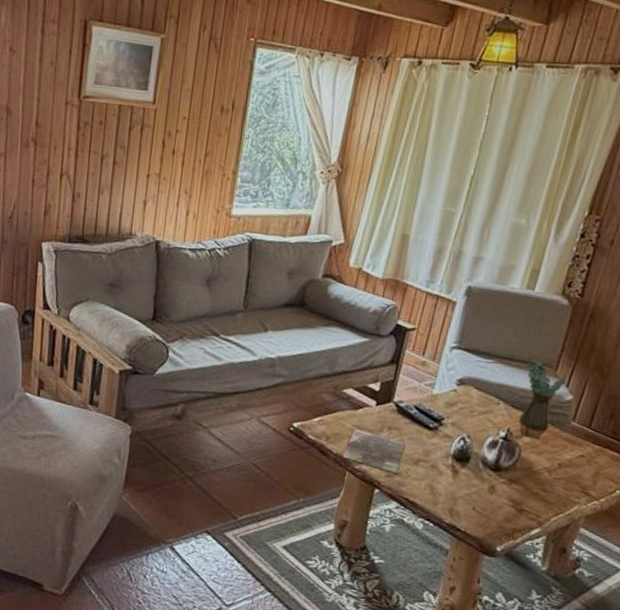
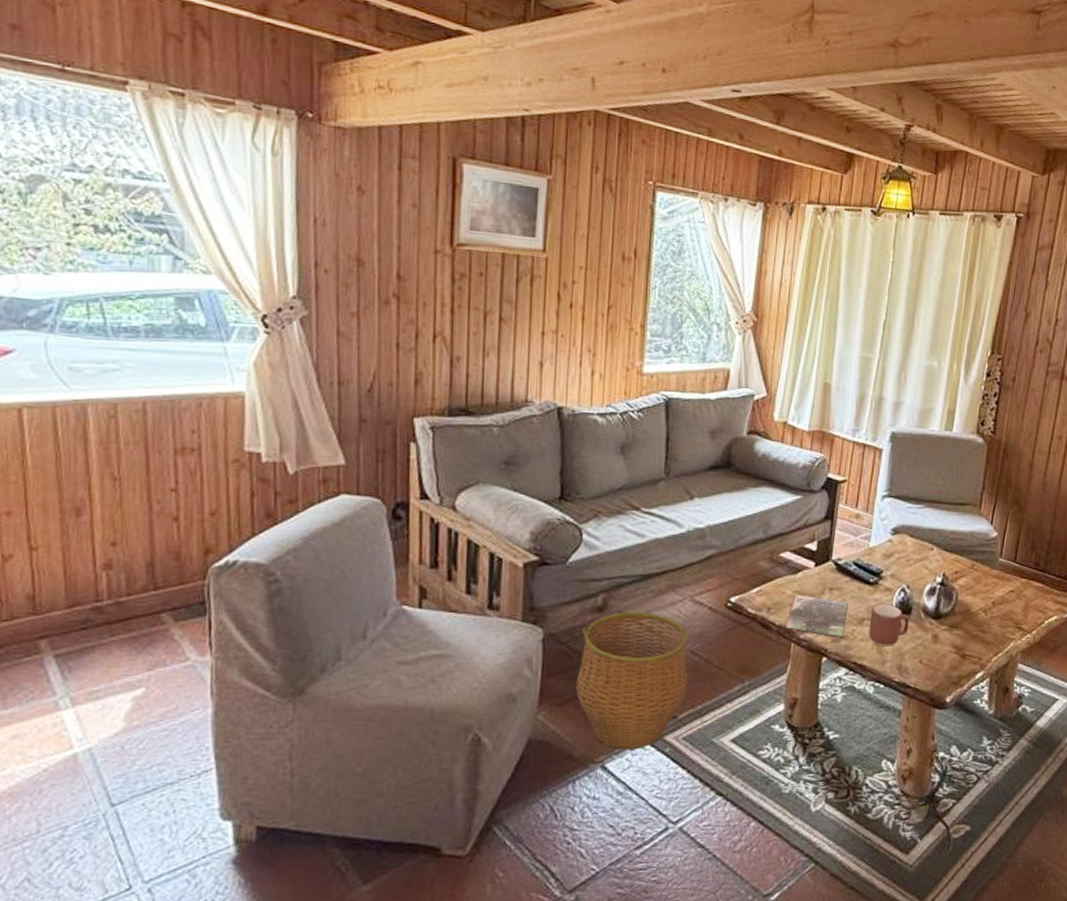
basket: none [154,422,255,539] -> present [576,612,690,750]
mug: none [423,448,467,490] -> present [869,603,910,647]
vase: present [518,357,566,439] -> none [952,499,989,580]

